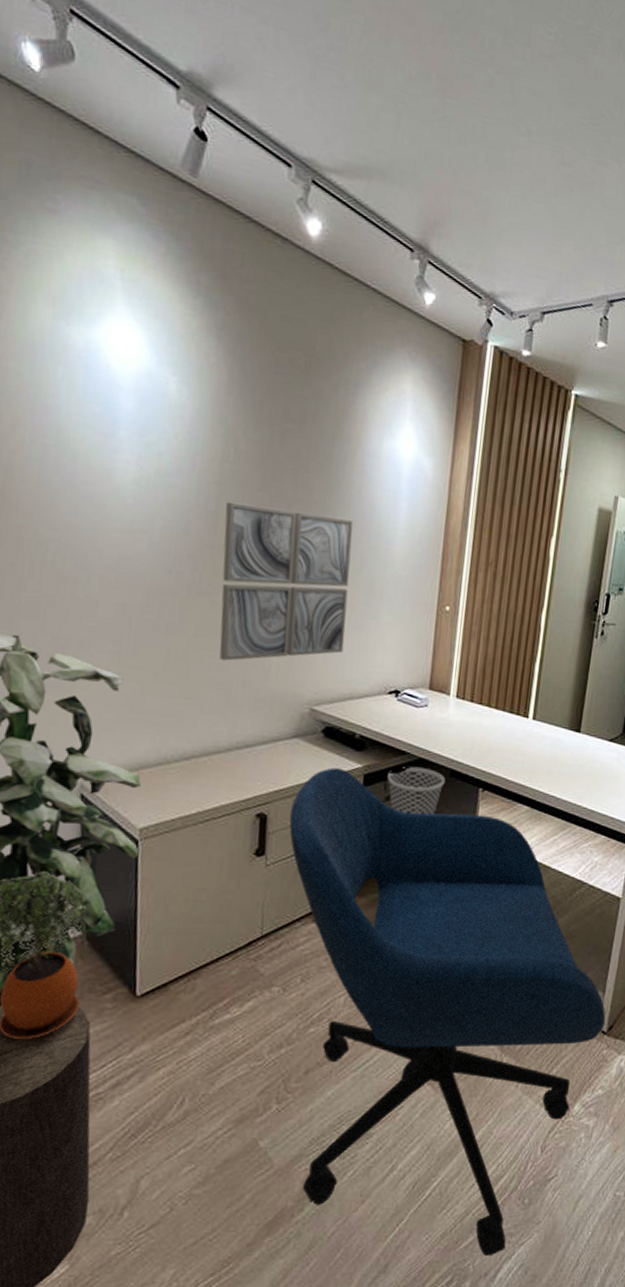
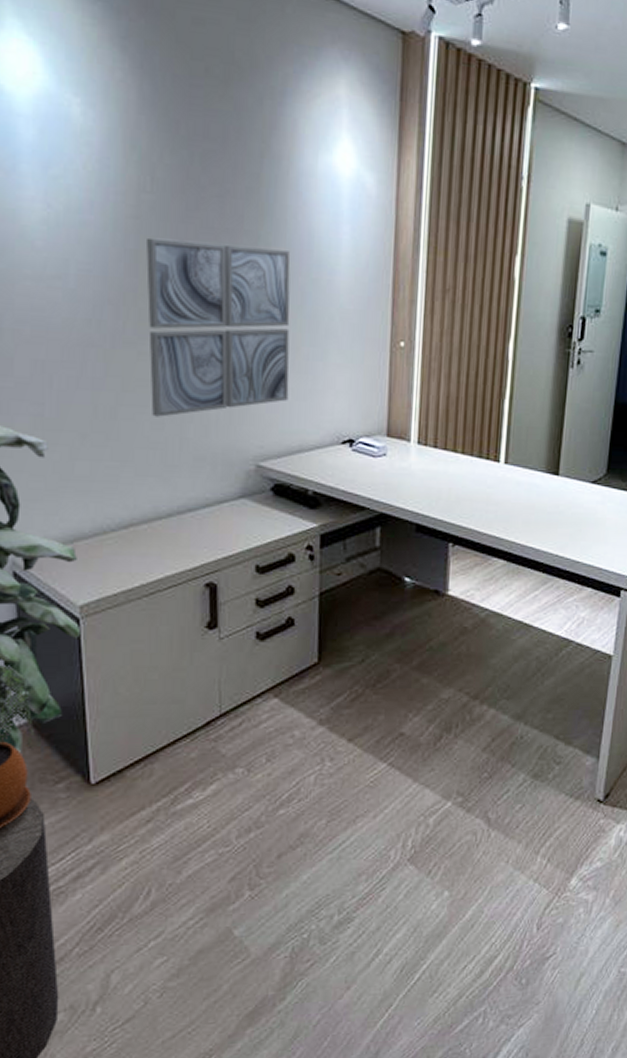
office chair: present [289,767,606,1257] -> none [241,529,601,1040]
wastebasket: present [387,766,446,815] -> none [347,522,411,574]

